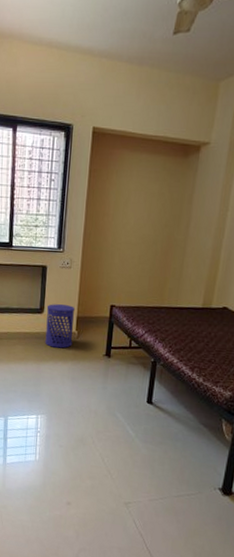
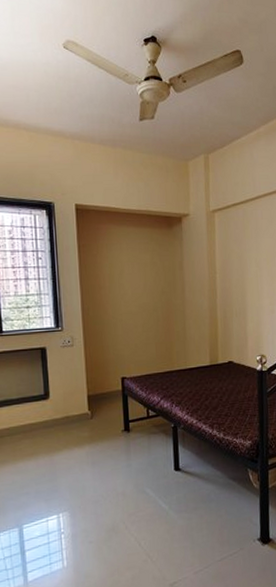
waste bin: present [45,304,75,349] -> none [52,385,87,434]

